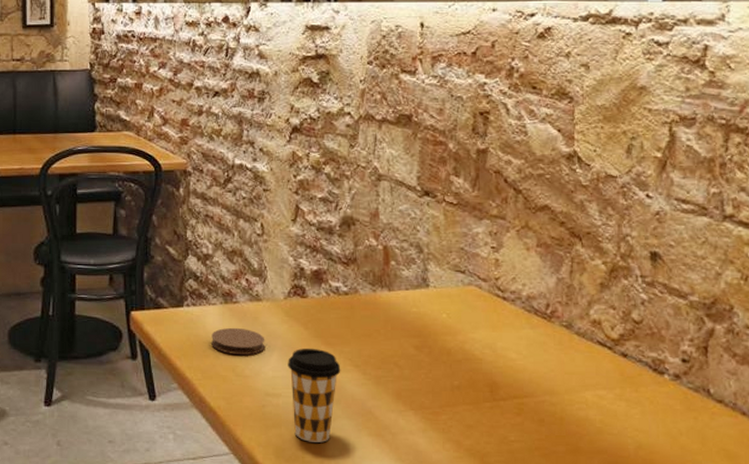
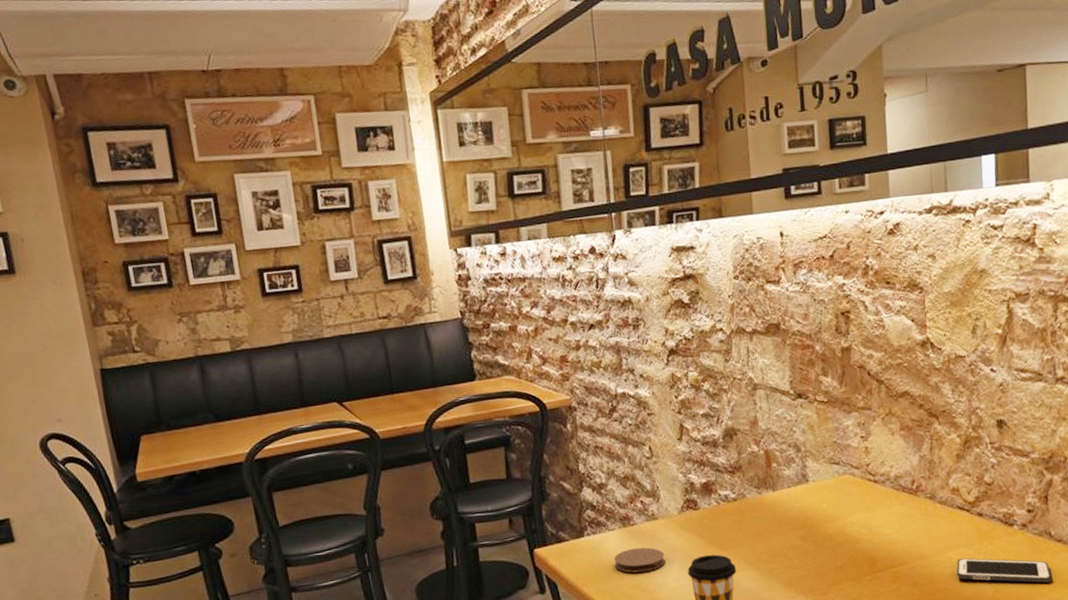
cell phone: none [592,401,708,448] -> present [956,558,1052,583]

